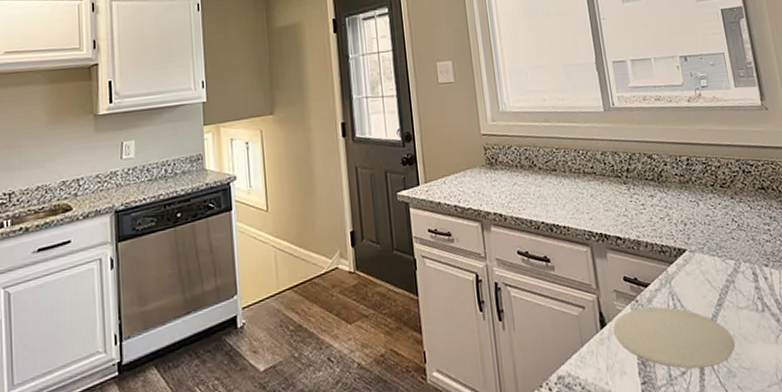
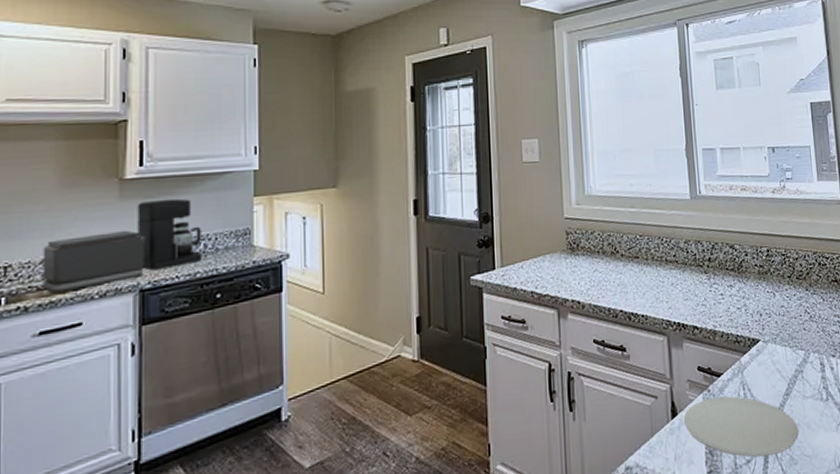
toaster: none [37,159,118,216] -> present [42,230,145,293]
coffee maker: none [109,130,165,195] -> present [137,198,203,271]

